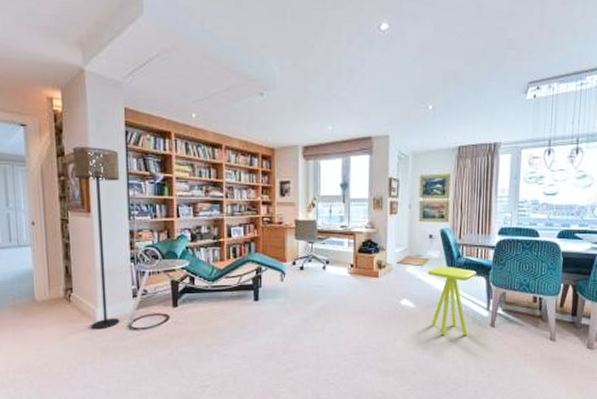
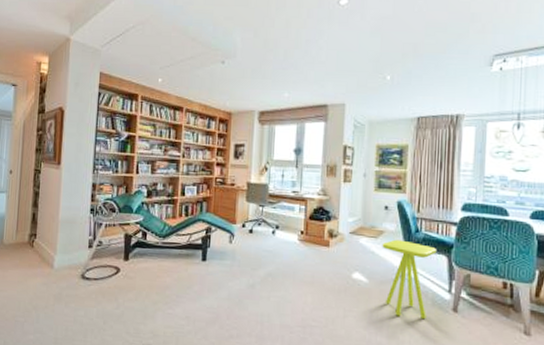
floor lamp: present [72,147,120,330] -> none [48,105,90,277]

